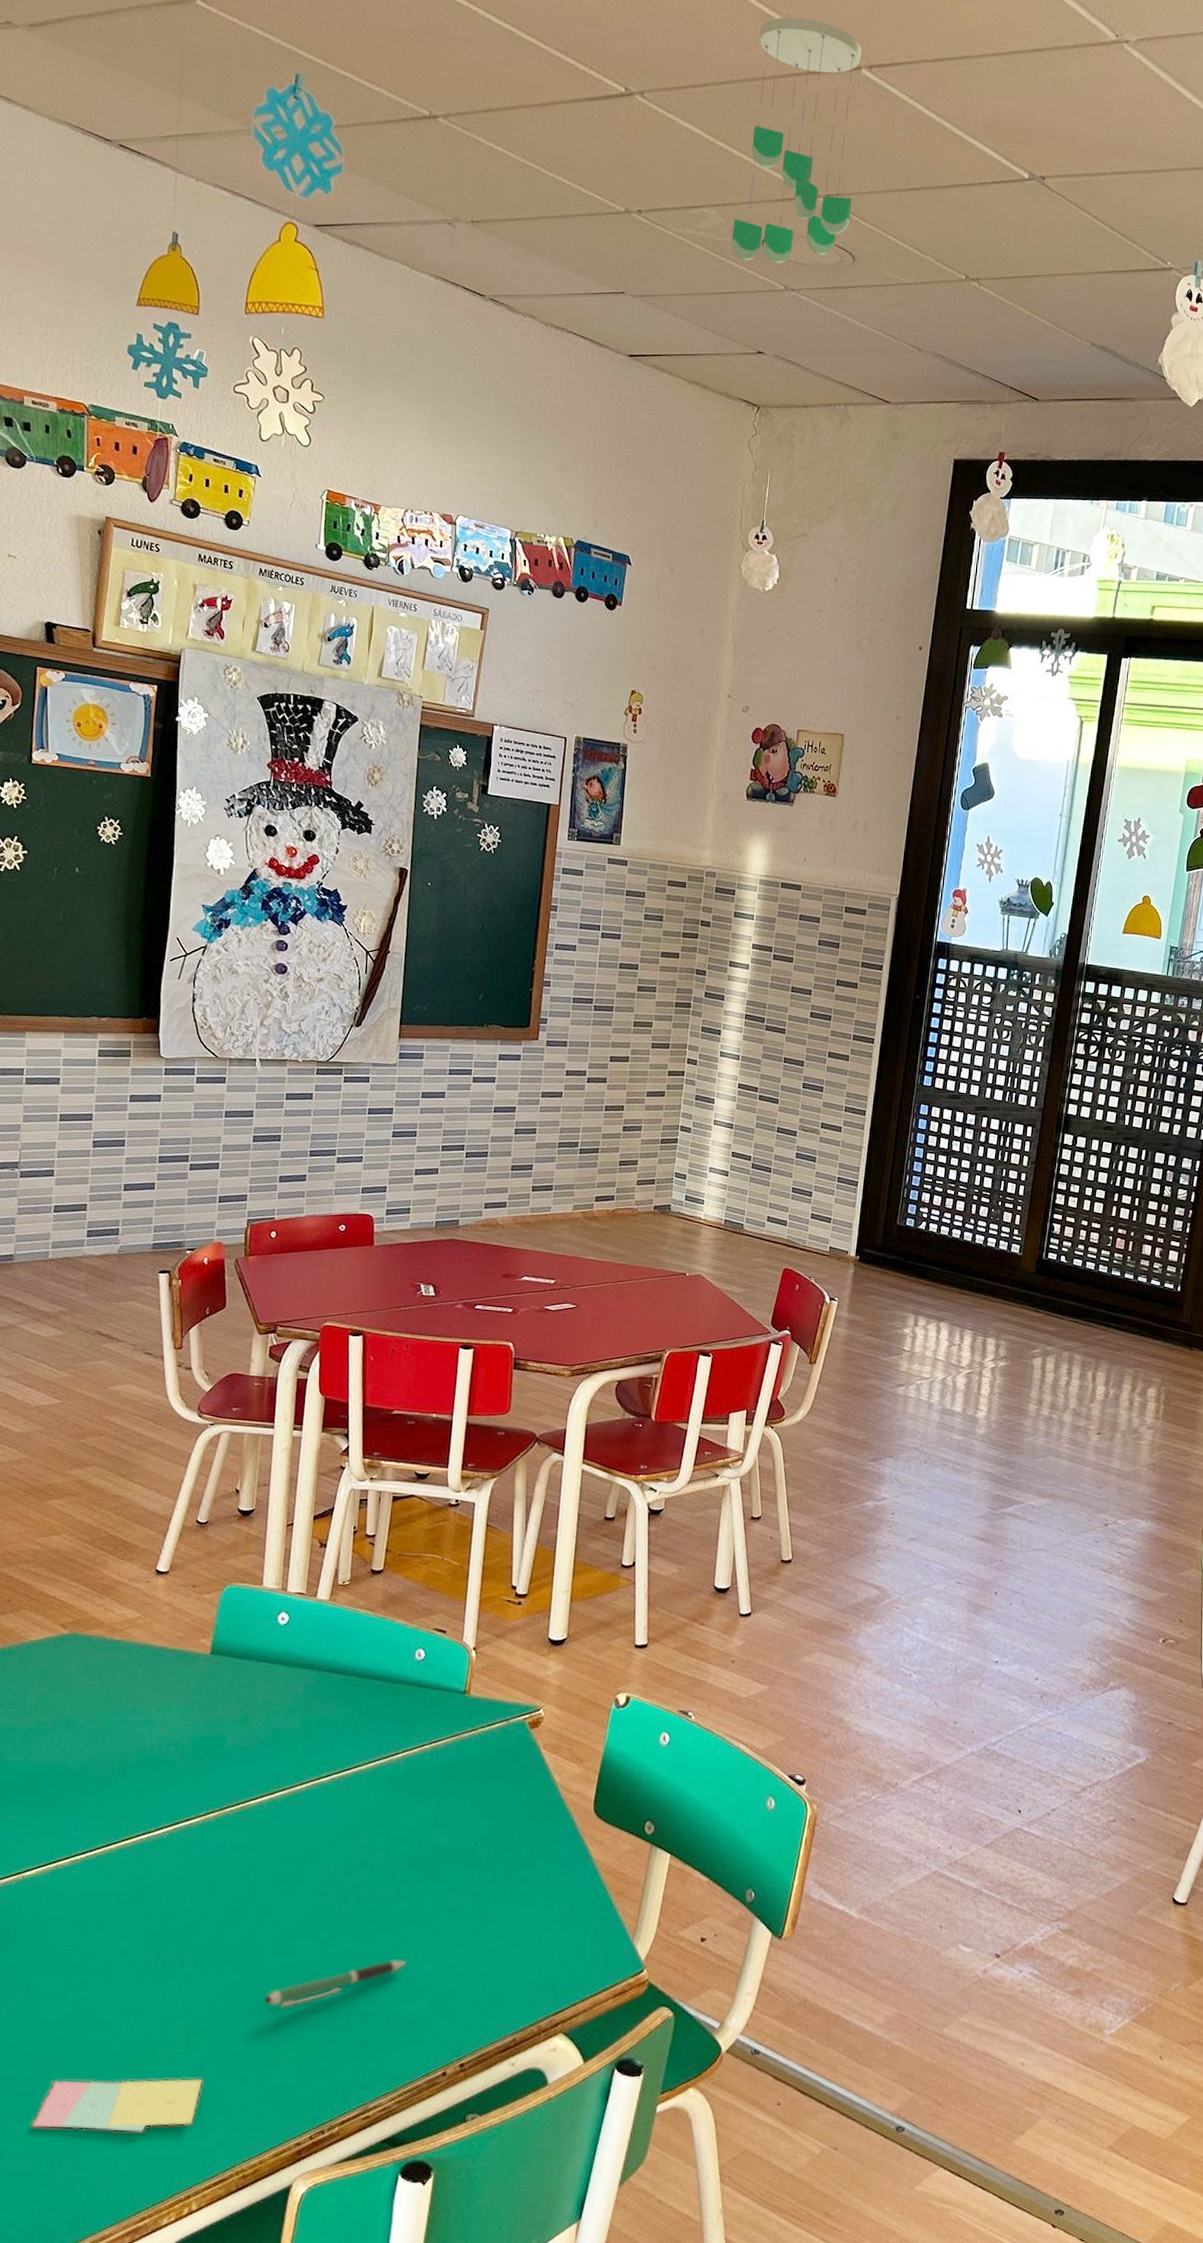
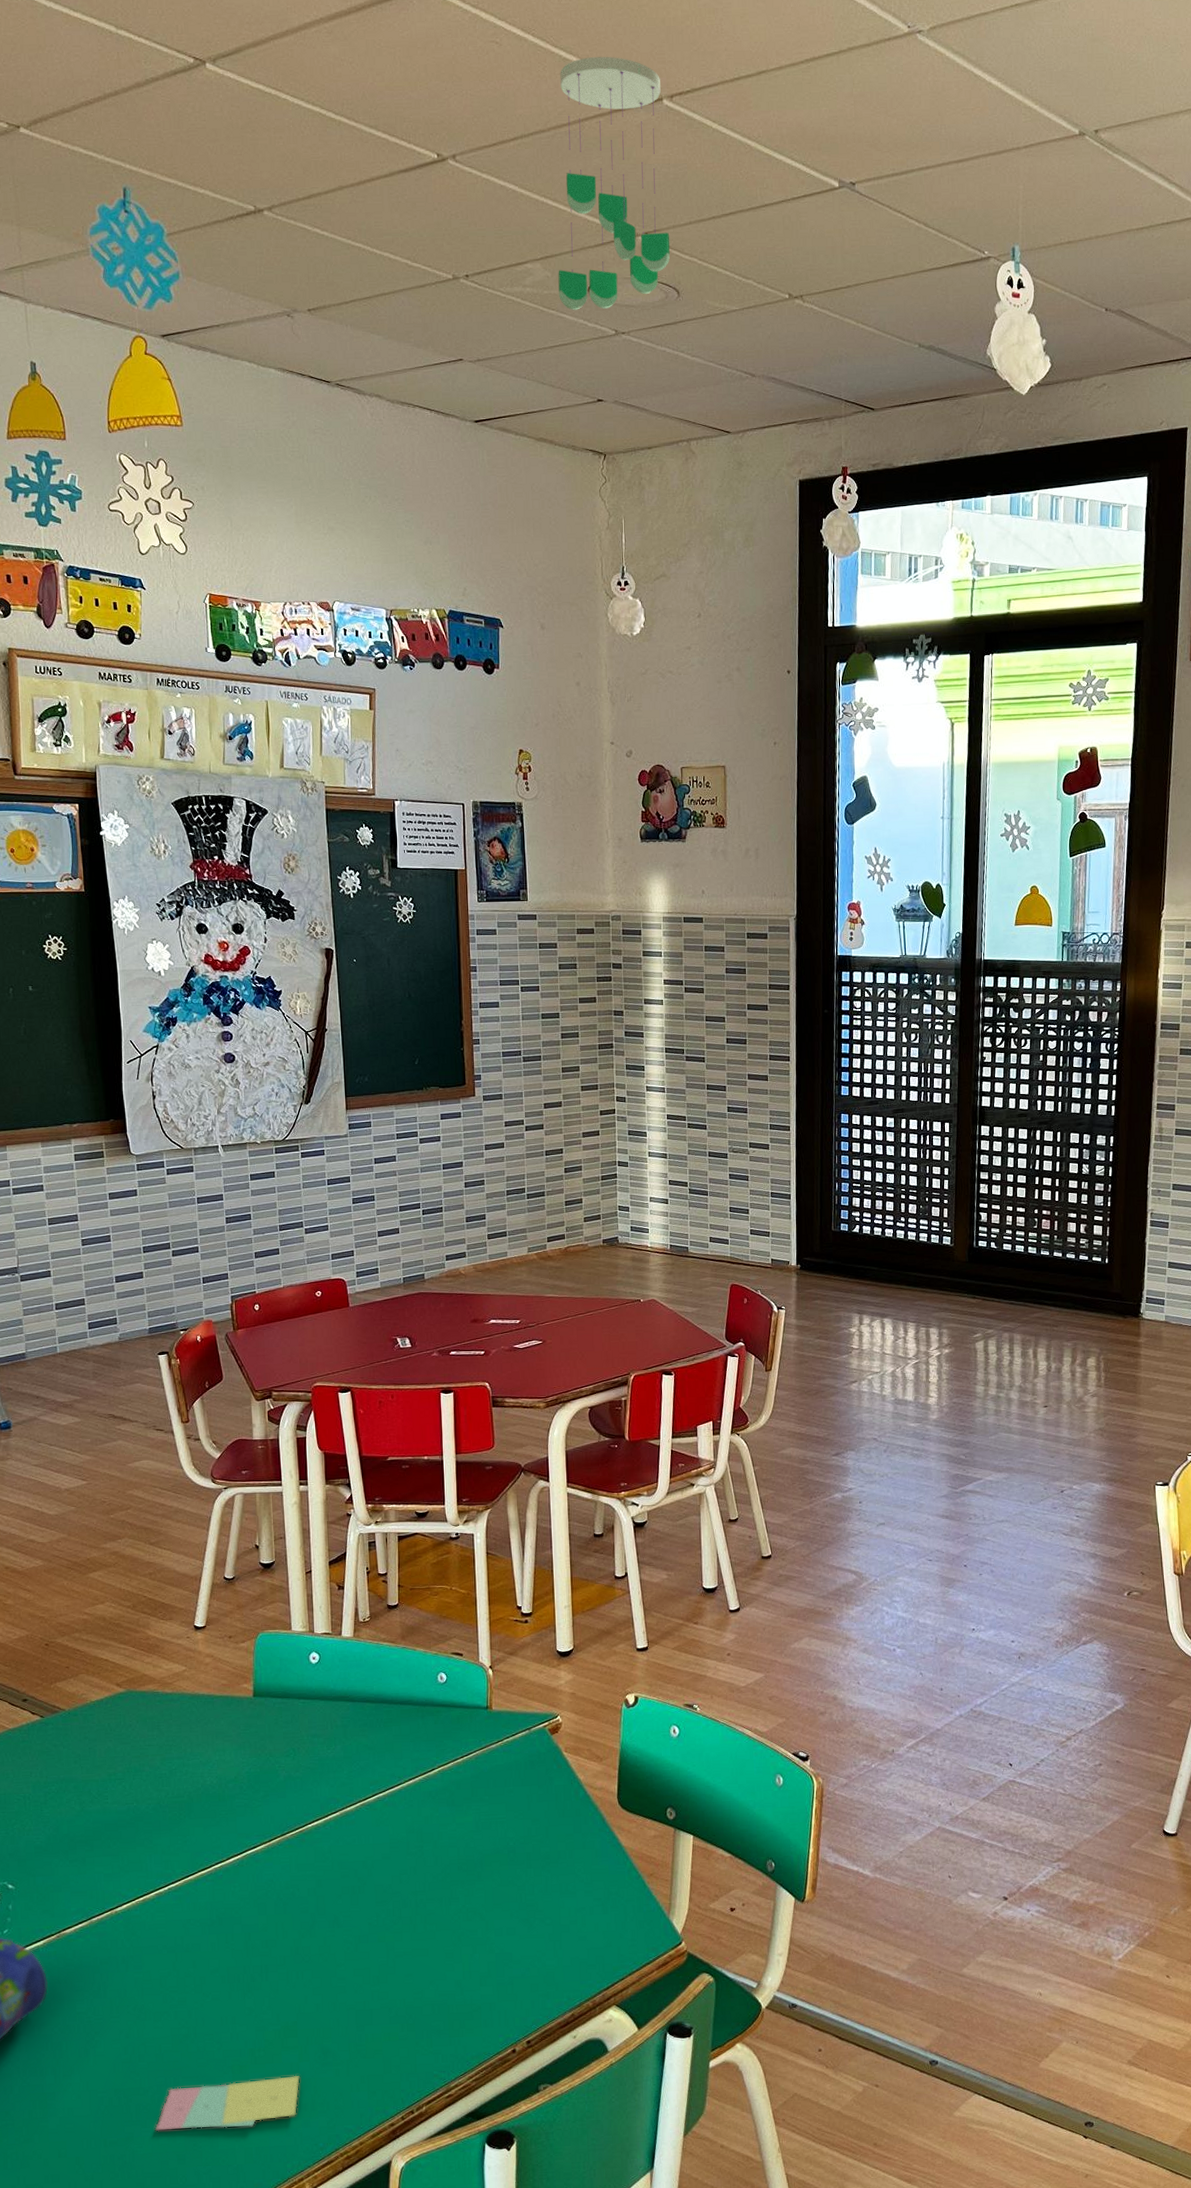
pen: present [263,1961,406,2007] -> none [343,1954,466,2005]

